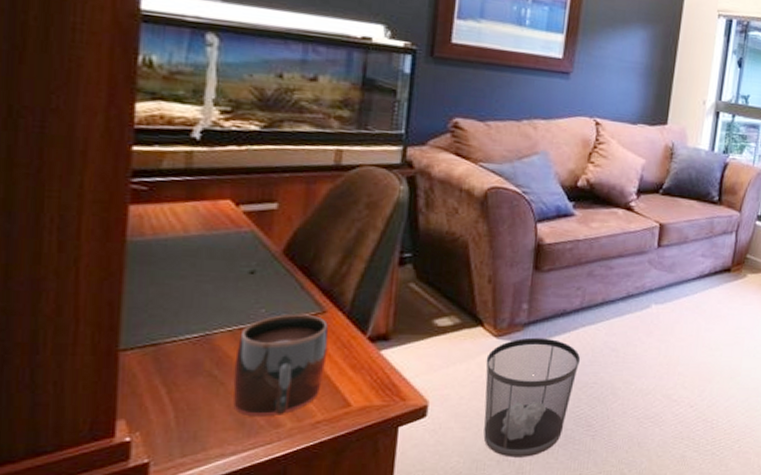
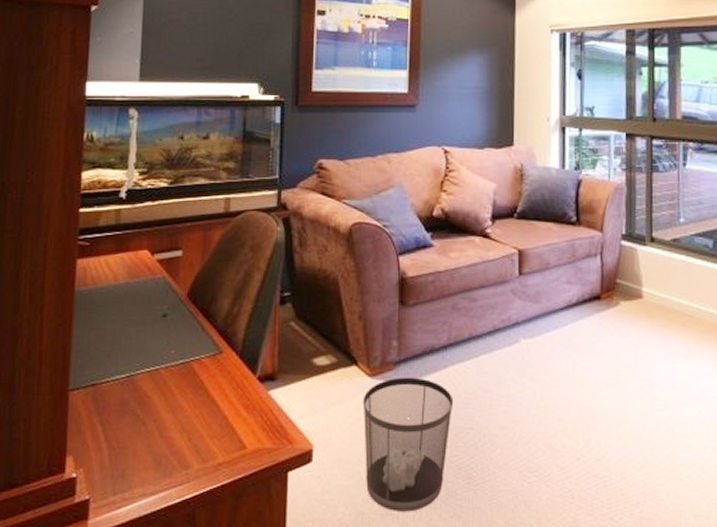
mug: present [233,313,329,417] -> none [151,354,226,457]

